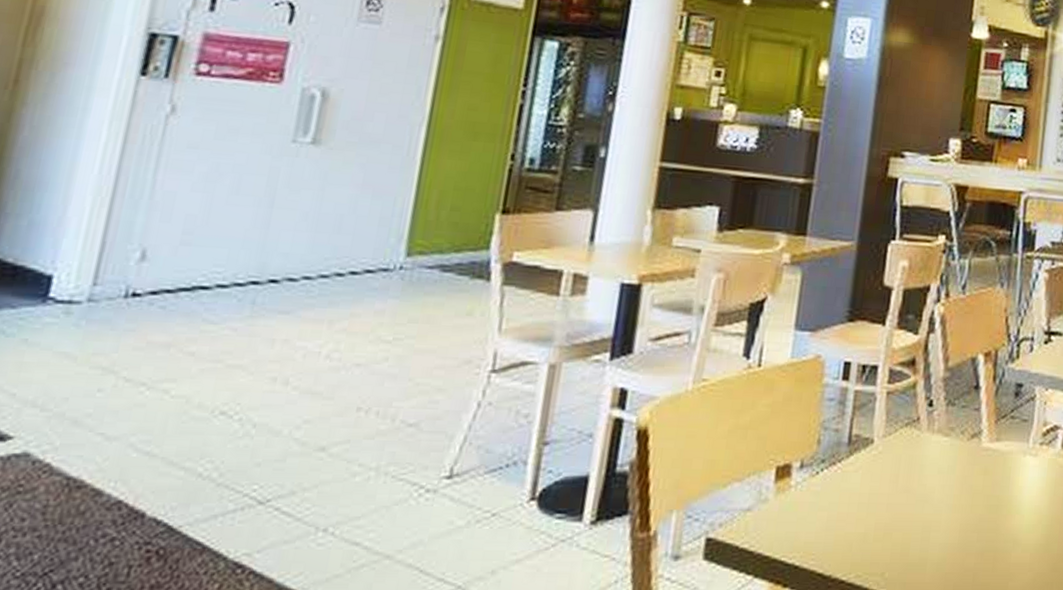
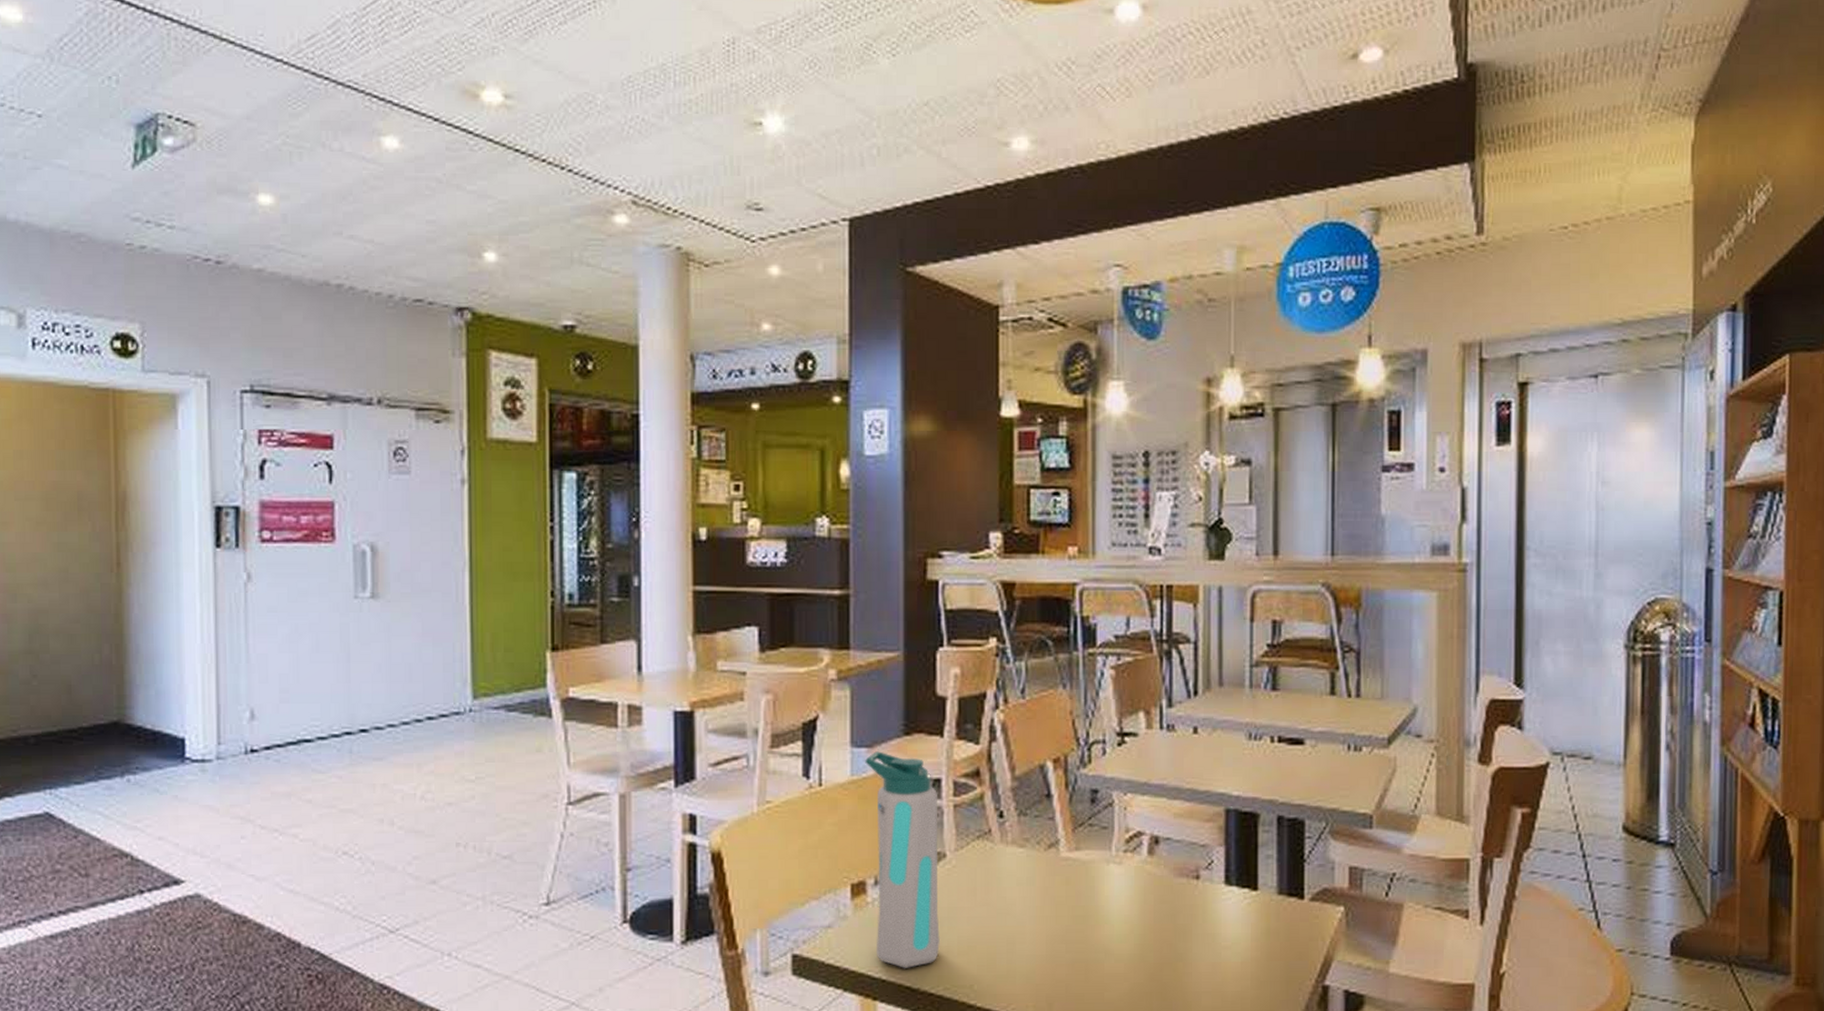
water bottle: none [792,335,873,554] -> present [865,751,940,968]

